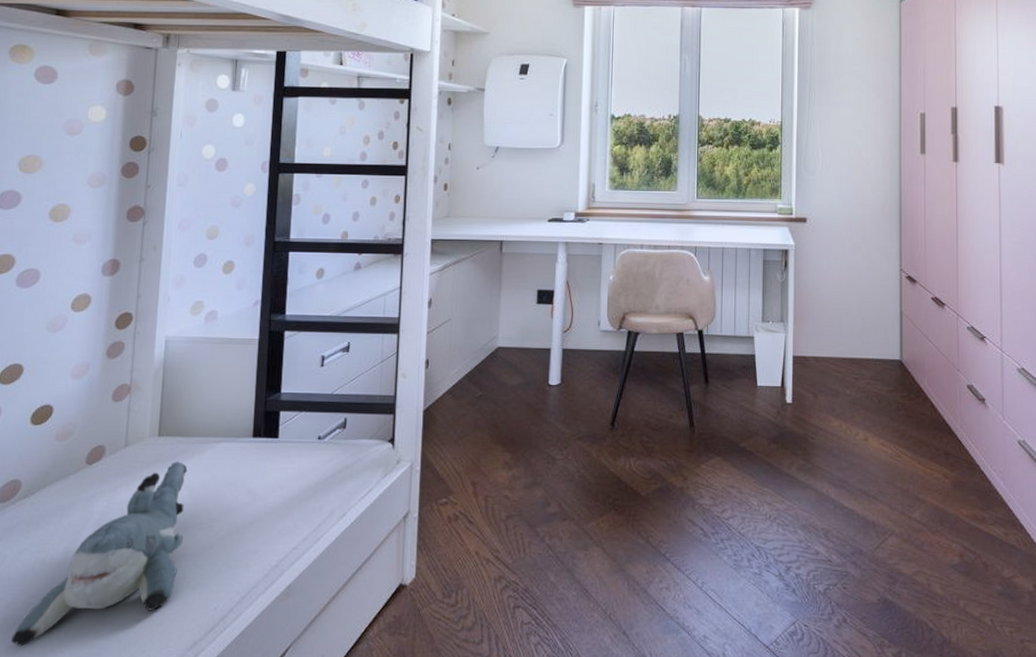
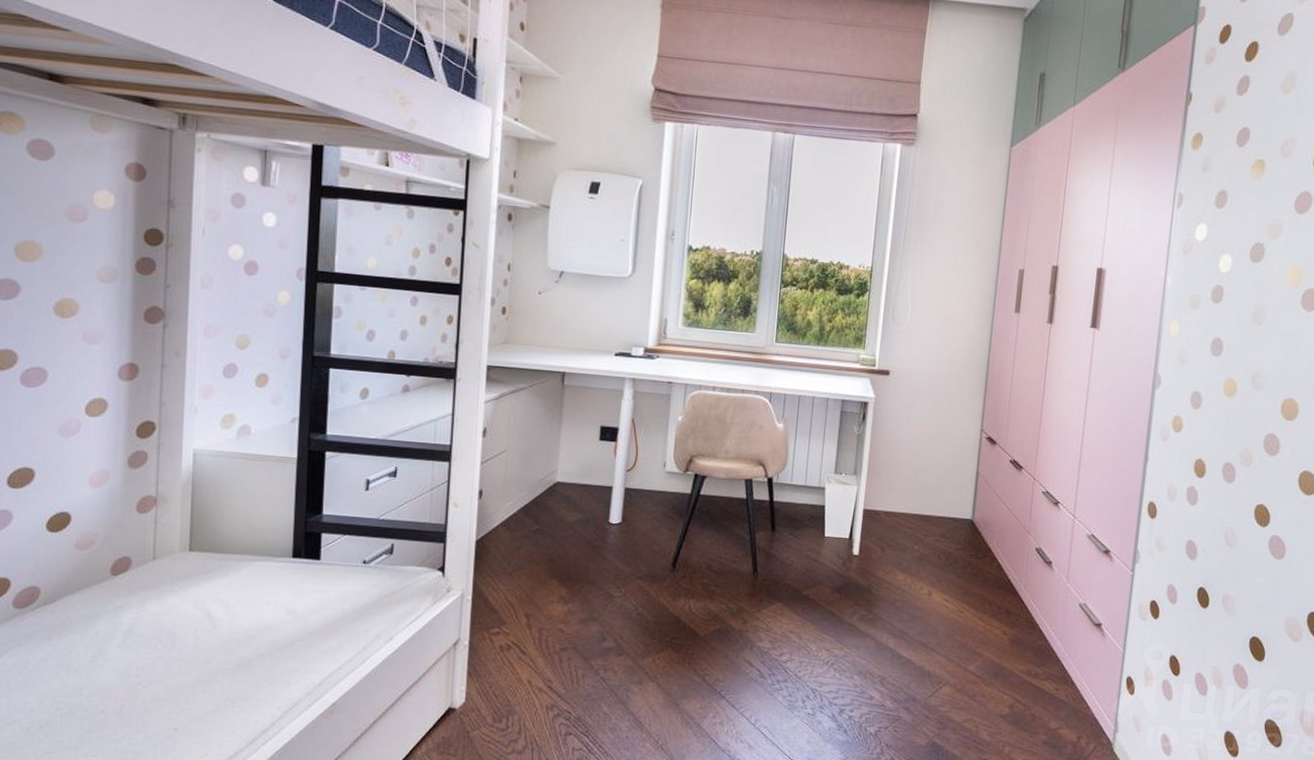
shark plush: present [11,461,188,647] -> none [39,577,223,749]

